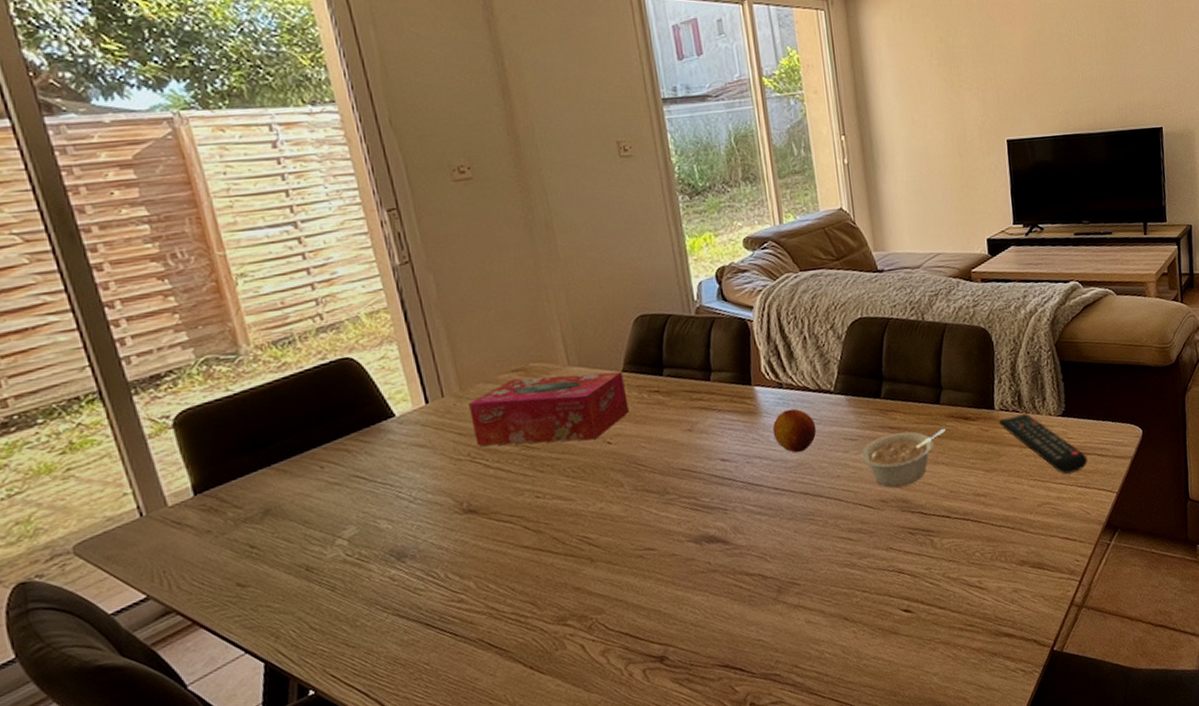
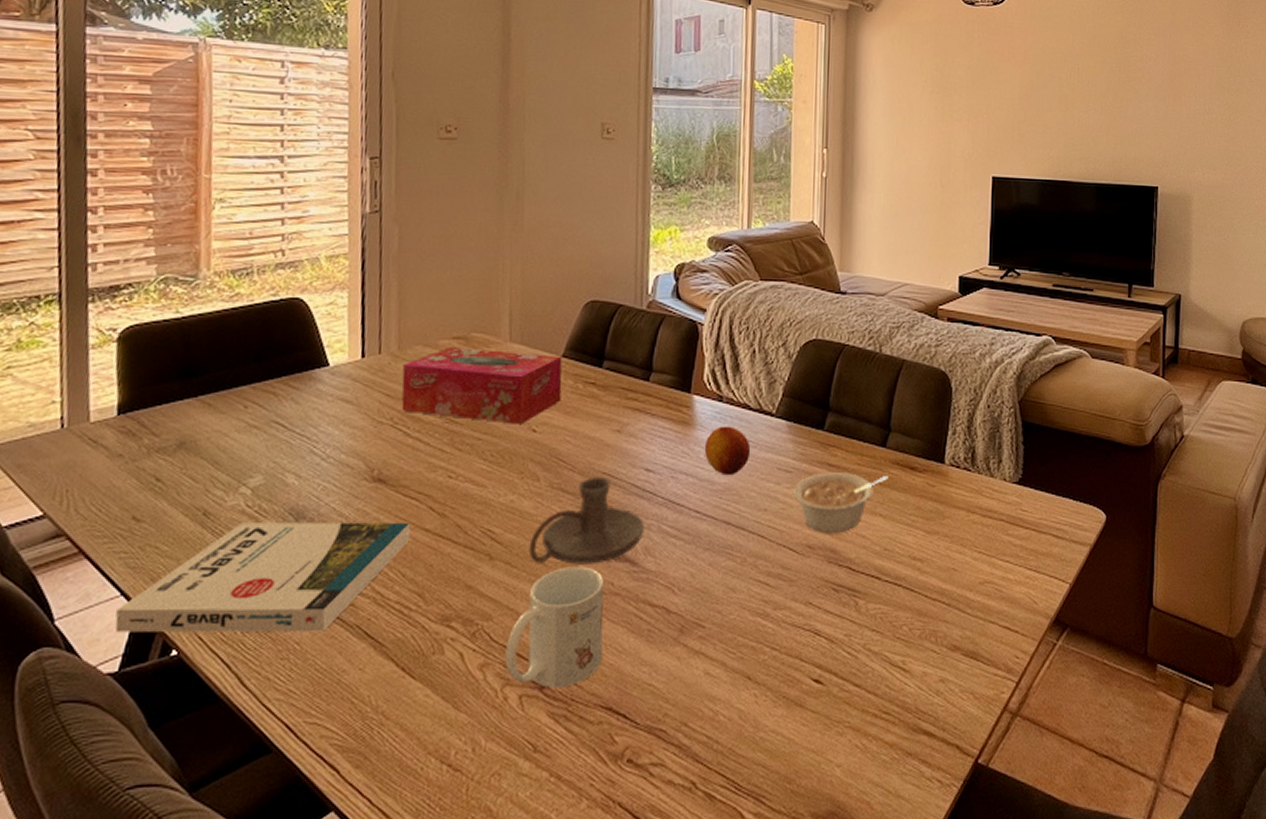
book: none [245,543,512,686] -> present [115,522,411,633]
mug: none [622,553,713,660] -> present [505,566,604,688]
candle holder: none [625,473,730,558] -> present [528,477,644,565]
remote control: present [999,414,1088,474] -> none [948,474,1041,551]

